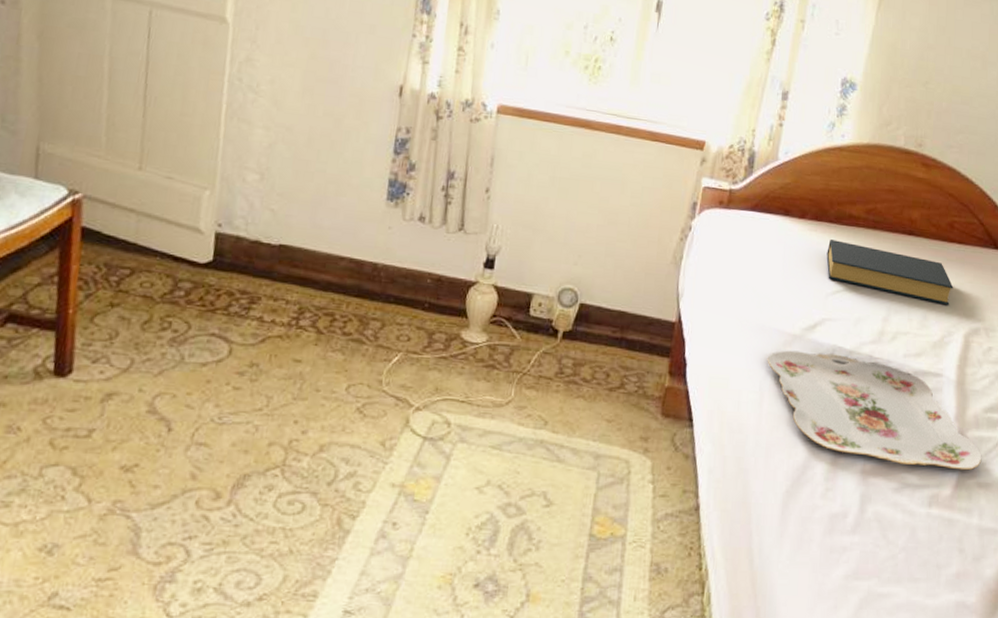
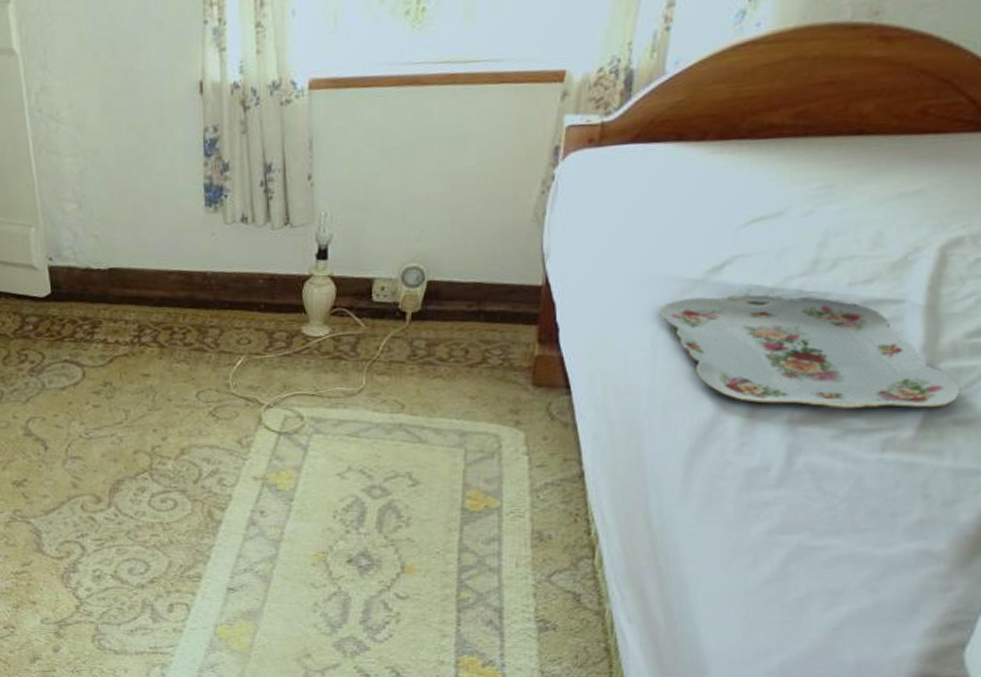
hardback book: present [826,239,954,306] -> none [736,159,925,215]

